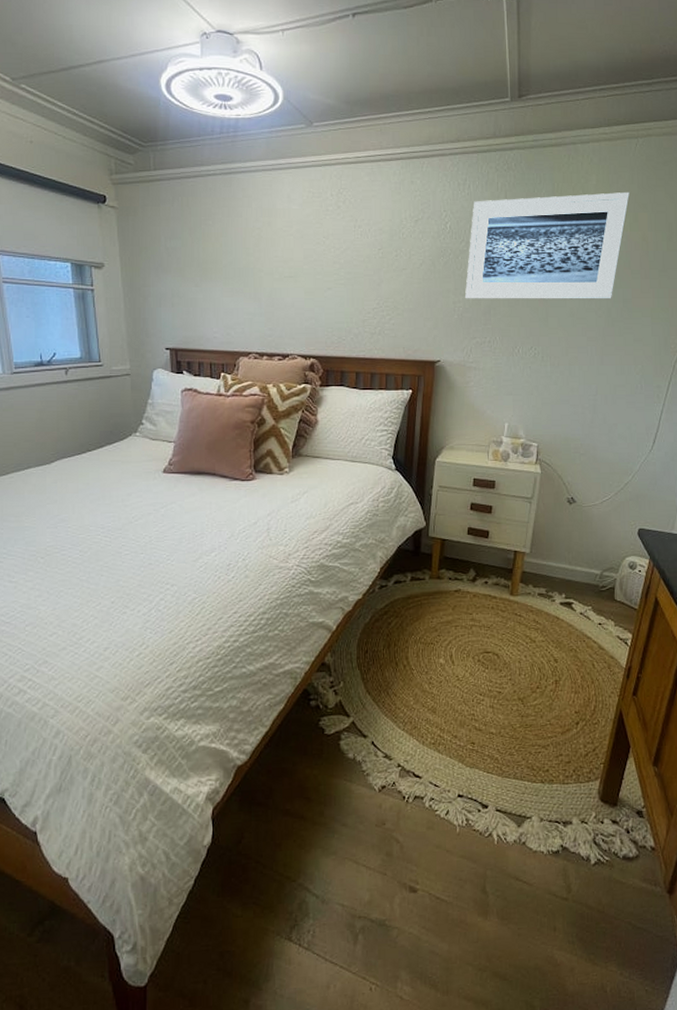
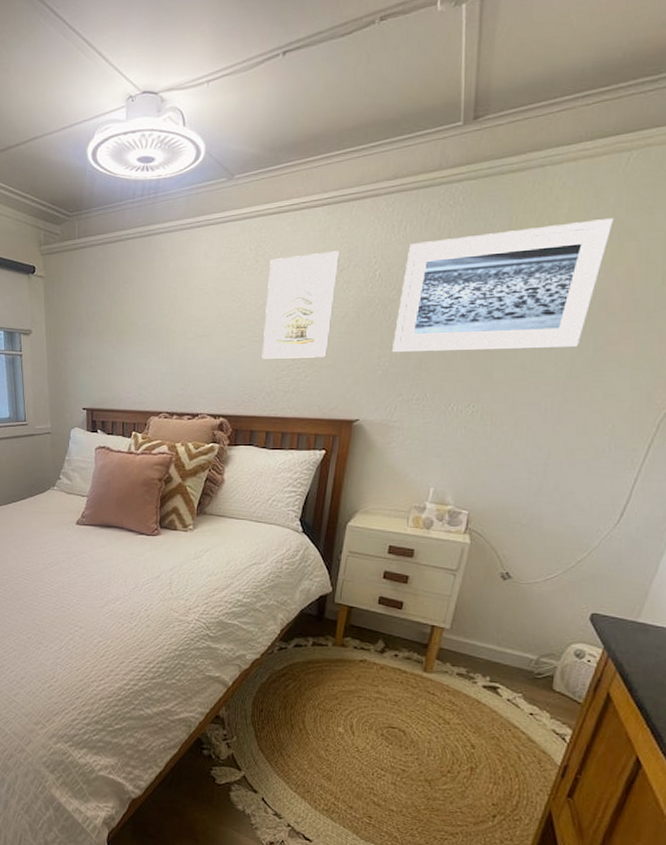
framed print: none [348,202,414,302] -> present [262,251,339,359]

